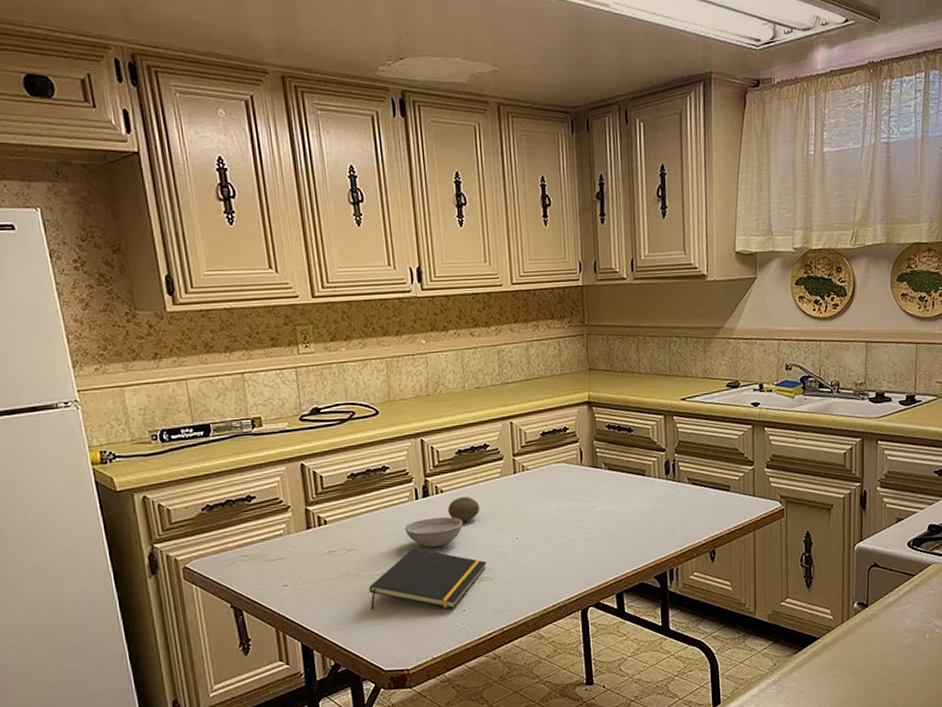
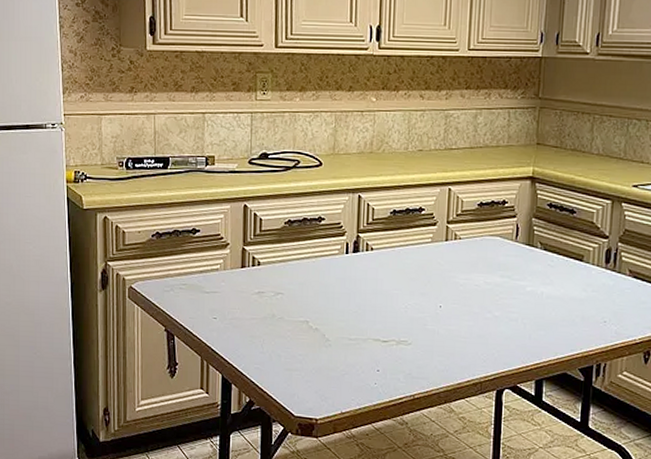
notepad: present [369,548,487,611] -> none [289,301,407,367]
bowl: present [404,516,463,548] -> none [331,273,389,304]
fruit: present [448,497,480,522] -> none [375,257,407,282]

